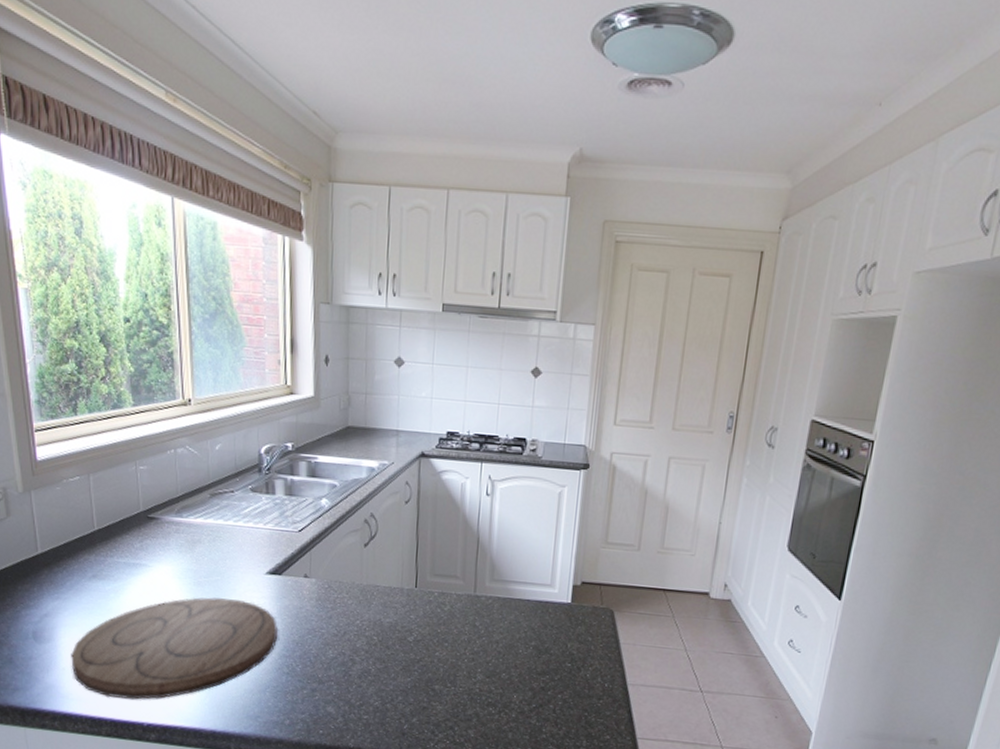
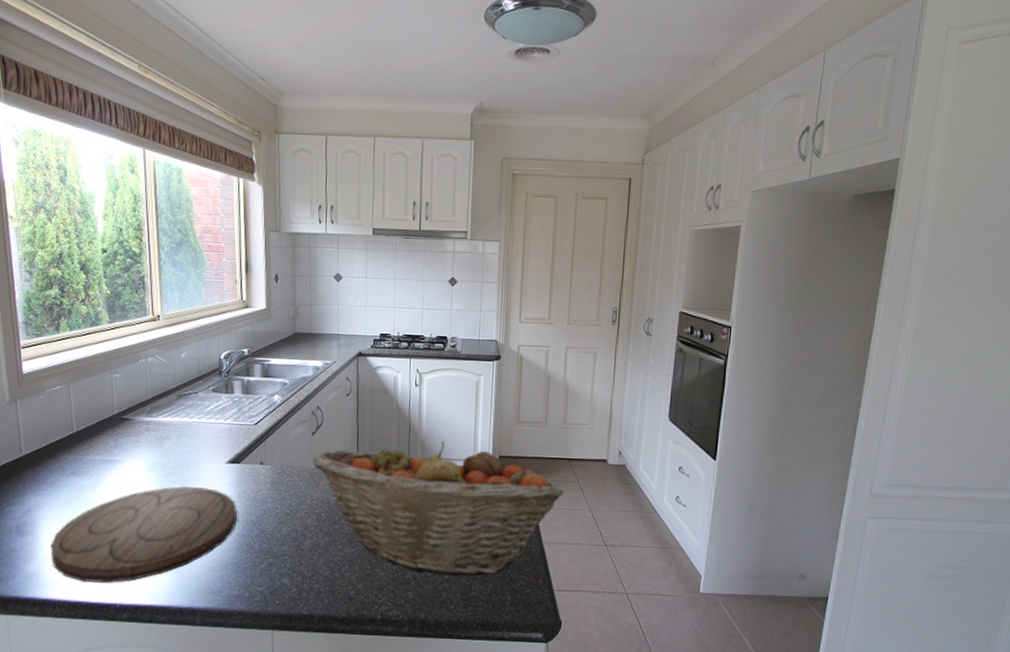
fruit basket: none [364,562,656,717] -> present [312,442,564,576]

